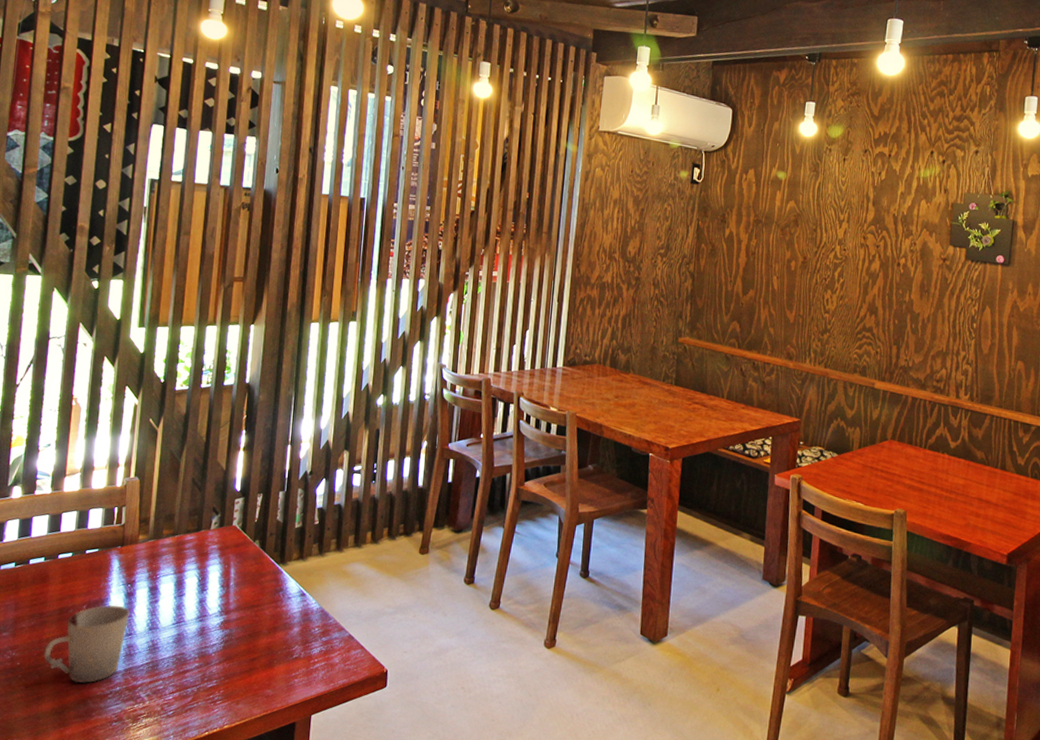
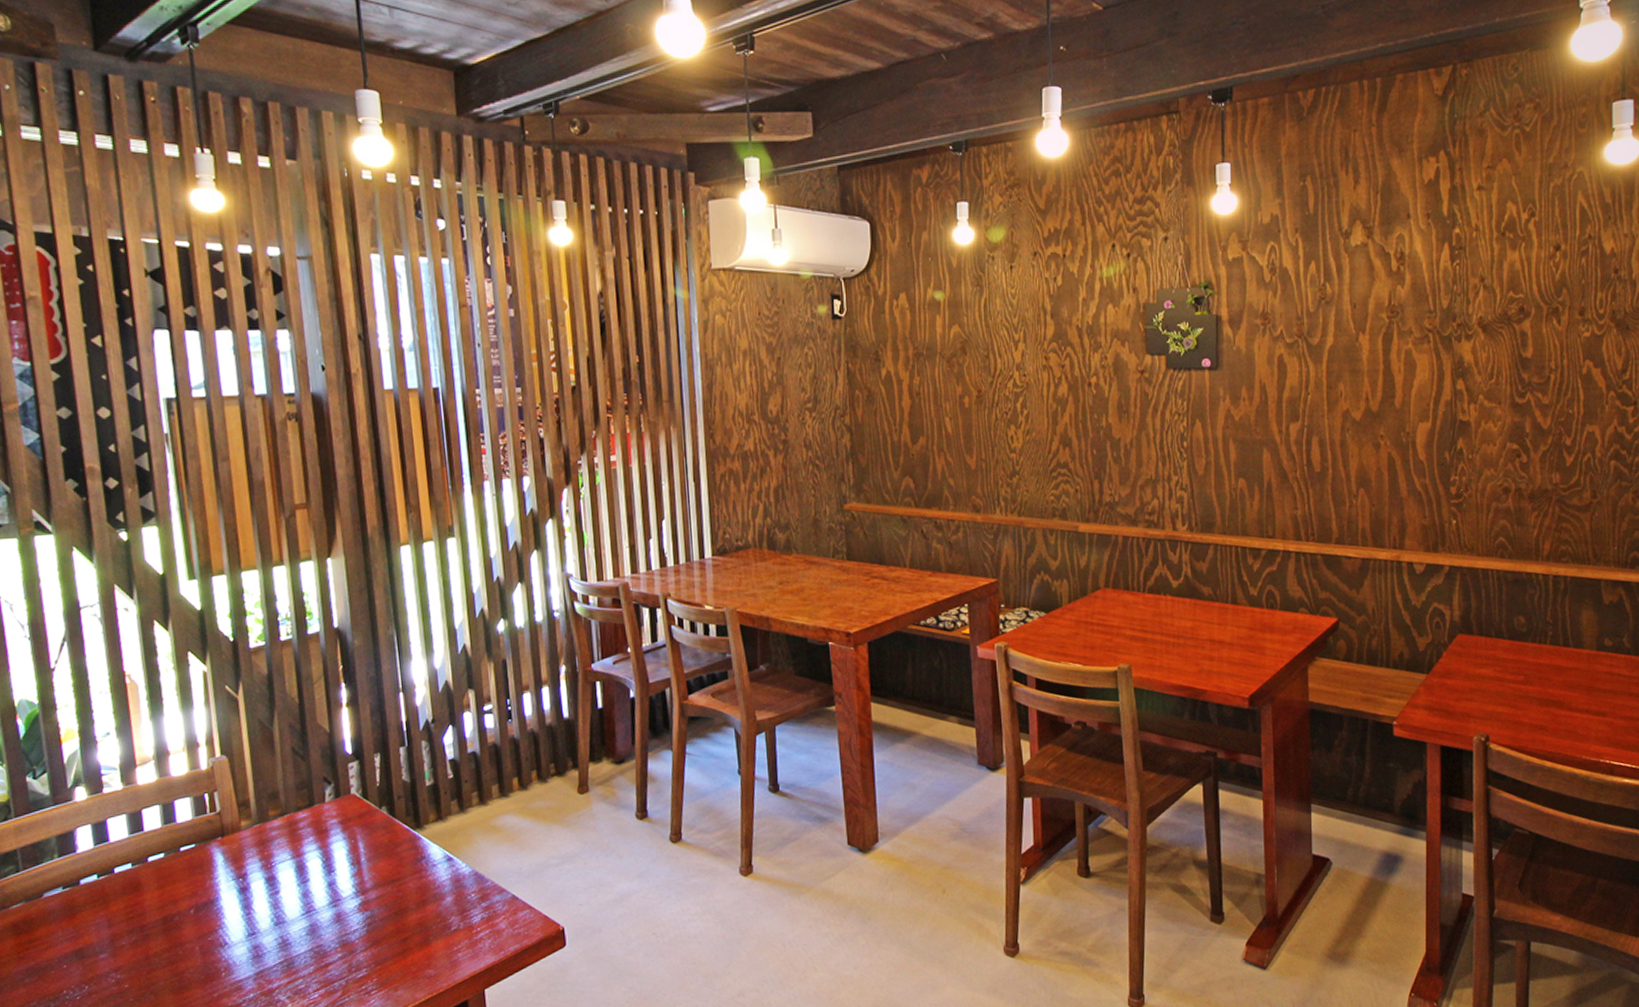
cup: present [44,604,130,683] -> none [154,903,249,997]

